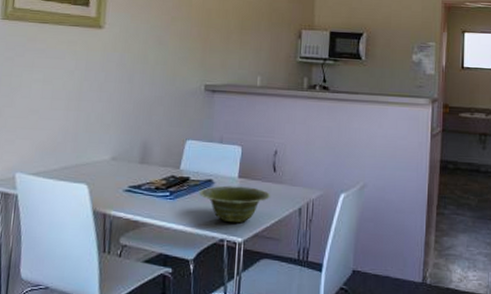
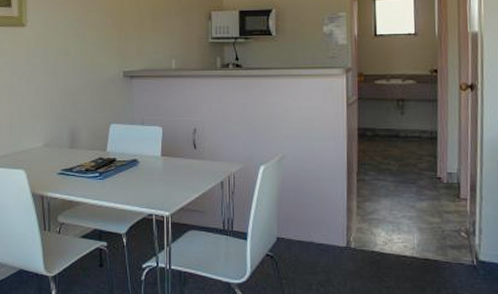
dish: present [199,185,271,223] -> none [126,164,193,199]

